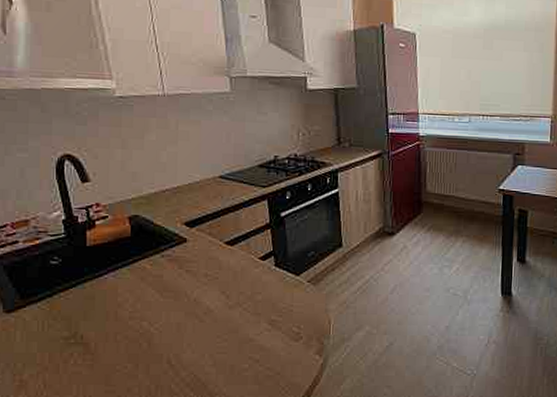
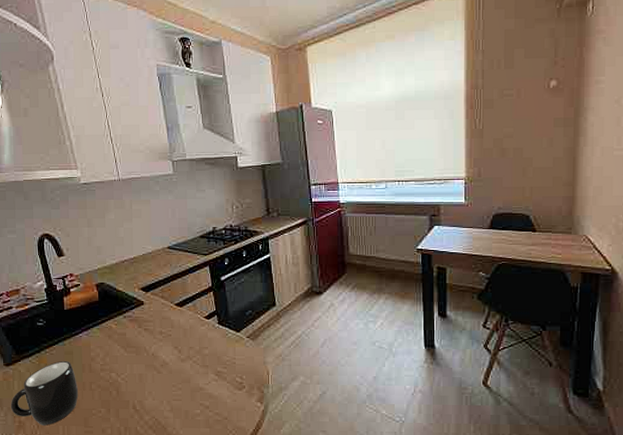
mug: none [9,306,100,385] -> present [10,360,79,426]

